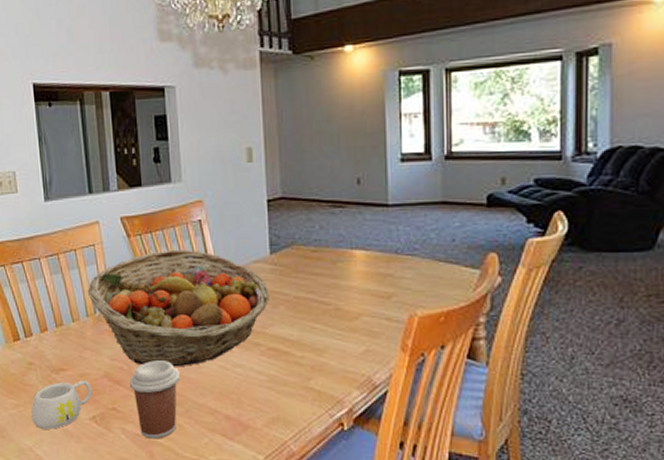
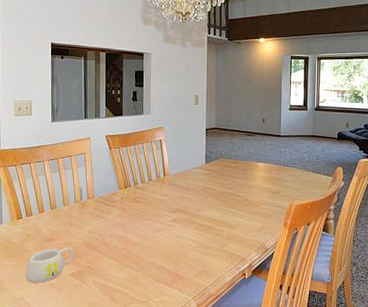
fruit basket: present [87,249,269,367] -> none [77,158,203,238]
coffee cup: present [129,360,180,439] -> none [101,233,138,288]

